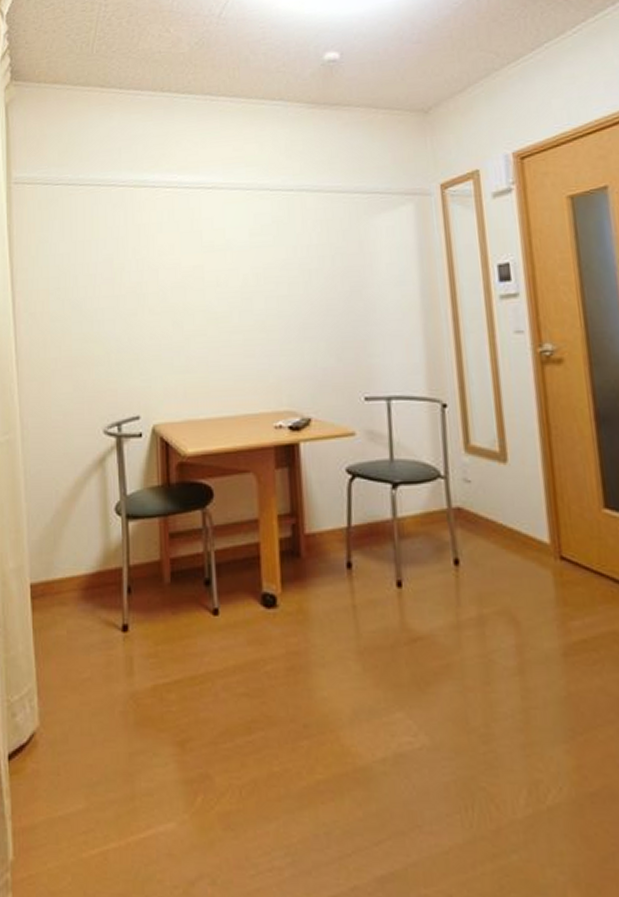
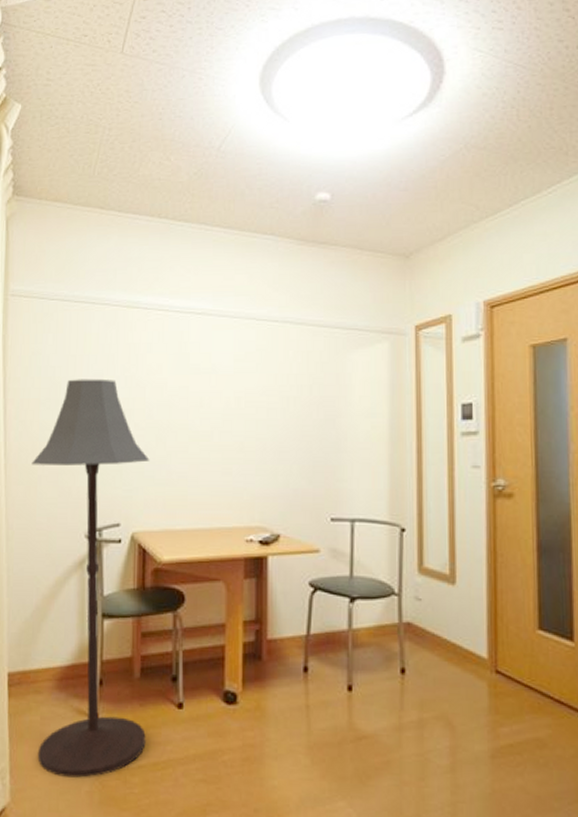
floor lamp: none [44,263,181,697] -> present [32,378,150,778]

